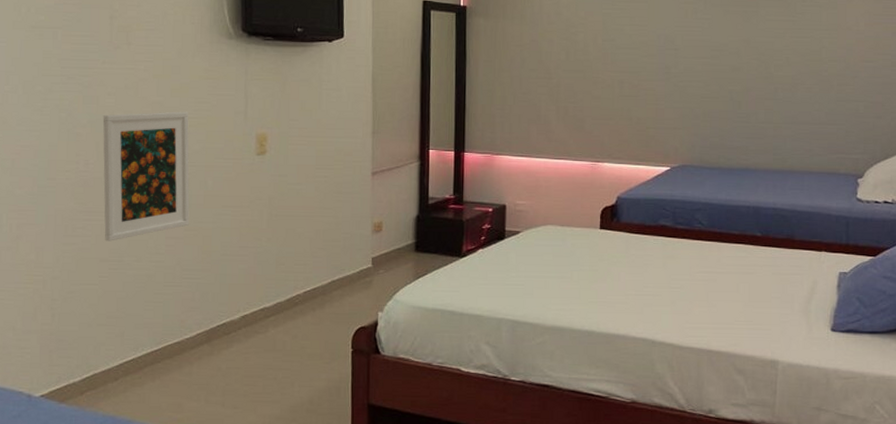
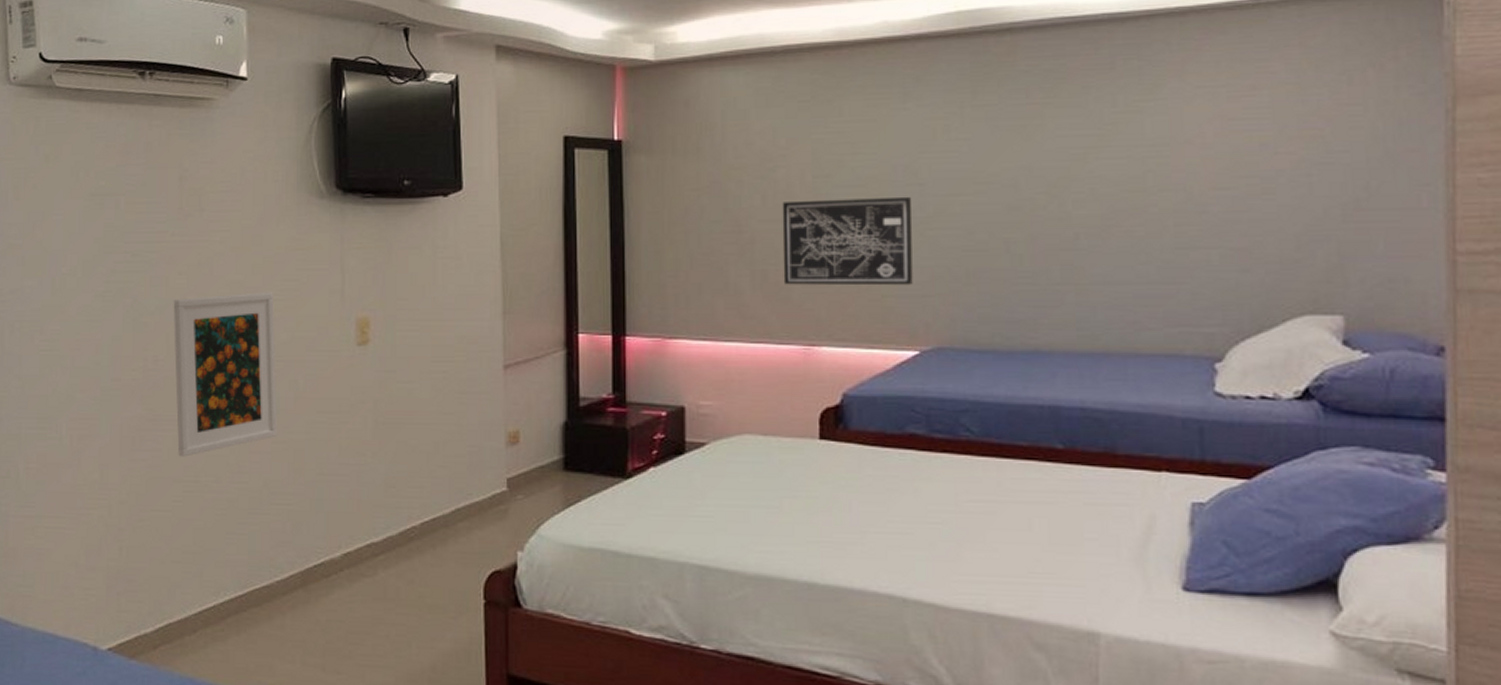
wall art: none [579,57,670,121] -> present [782,196,913,286]

